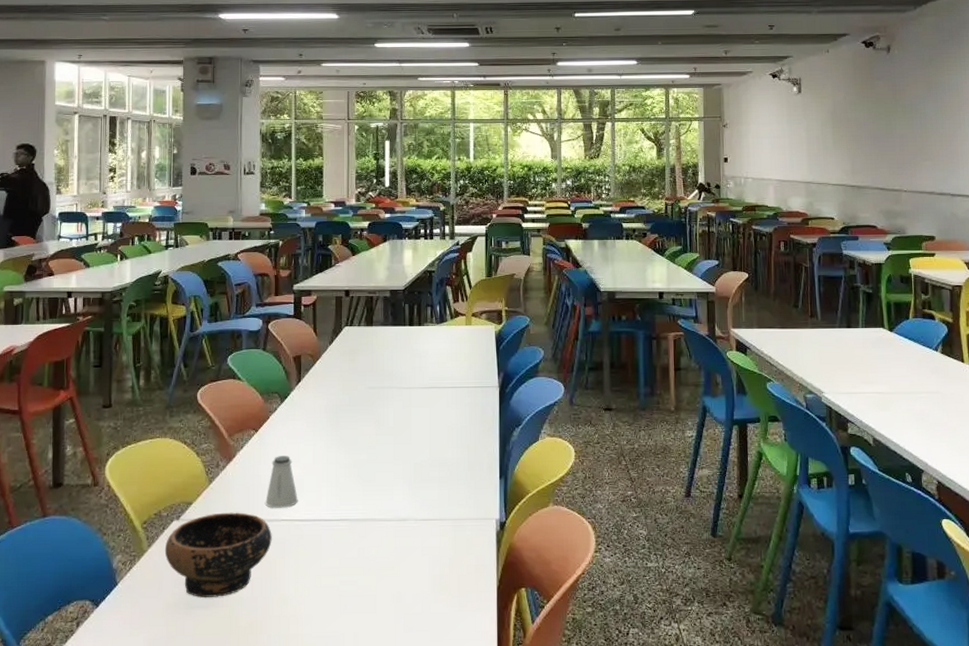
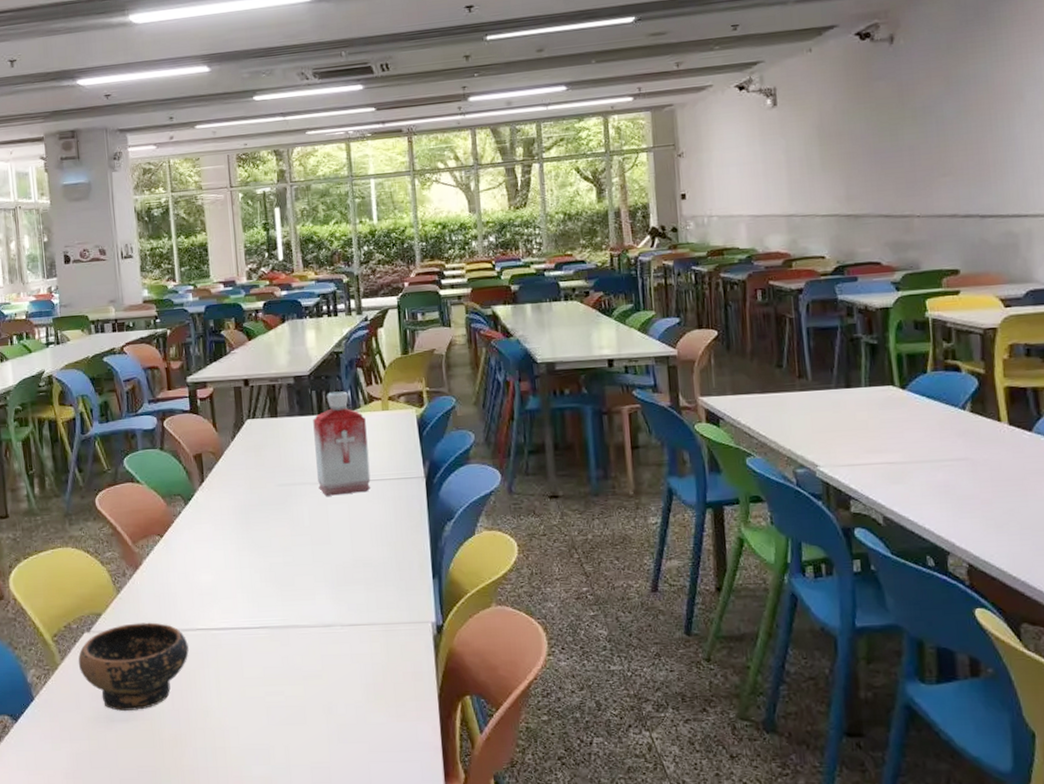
saltshaker: present [265,456,298,508] -> none [178,561,213,617]
bottle: none [403,306,451,400] -> present [313,391,371,496]

